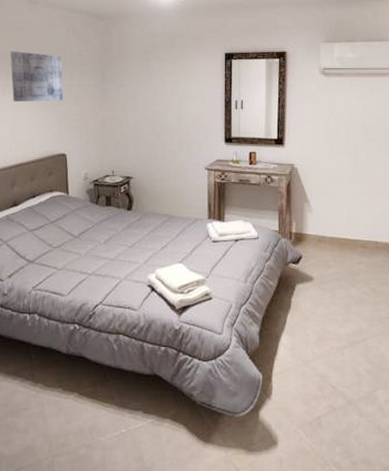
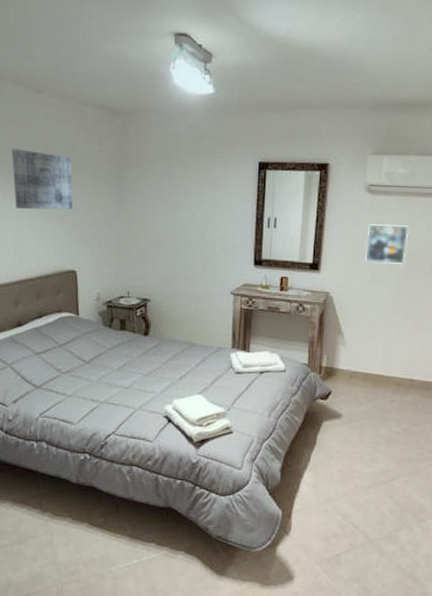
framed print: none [324,102,362,137] -> present [365,224,409,264]

